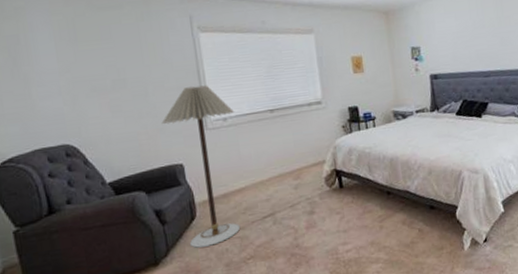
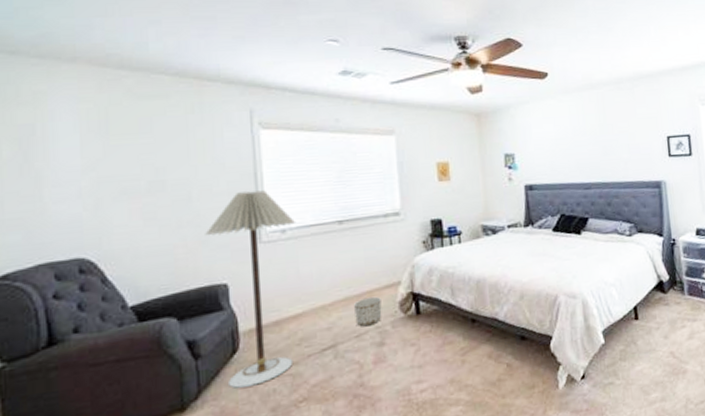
planter: none [287,173,311,198] -> present [354,296,382,327]

